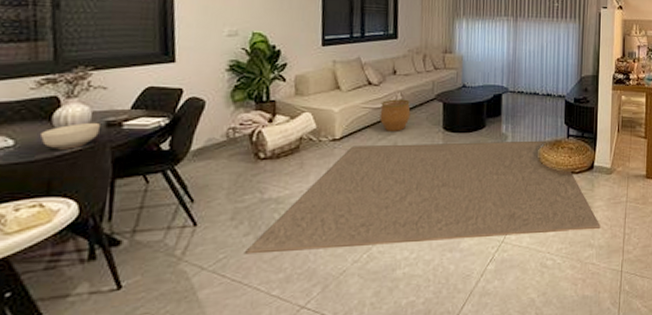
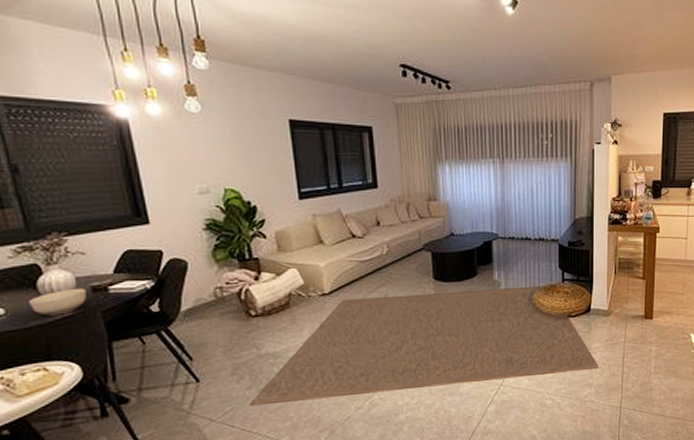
basket: present [380,99,411,133] -> none [367,250,399,285]

